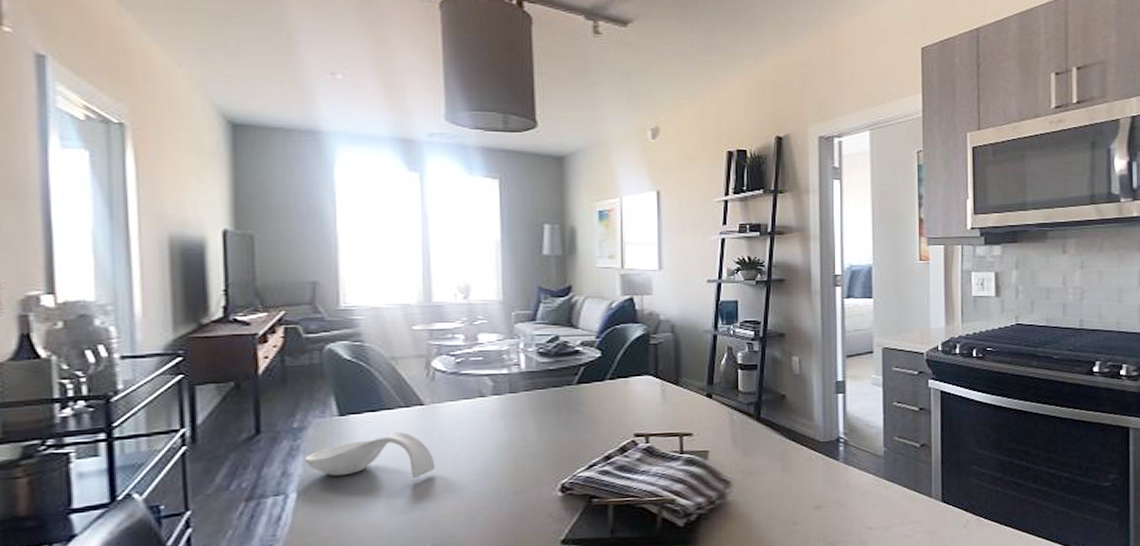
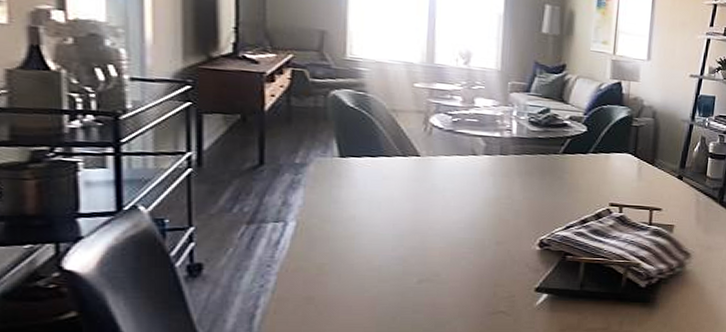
spoon rest: present [304,431,435,478] -> none [304,177,427,220]

